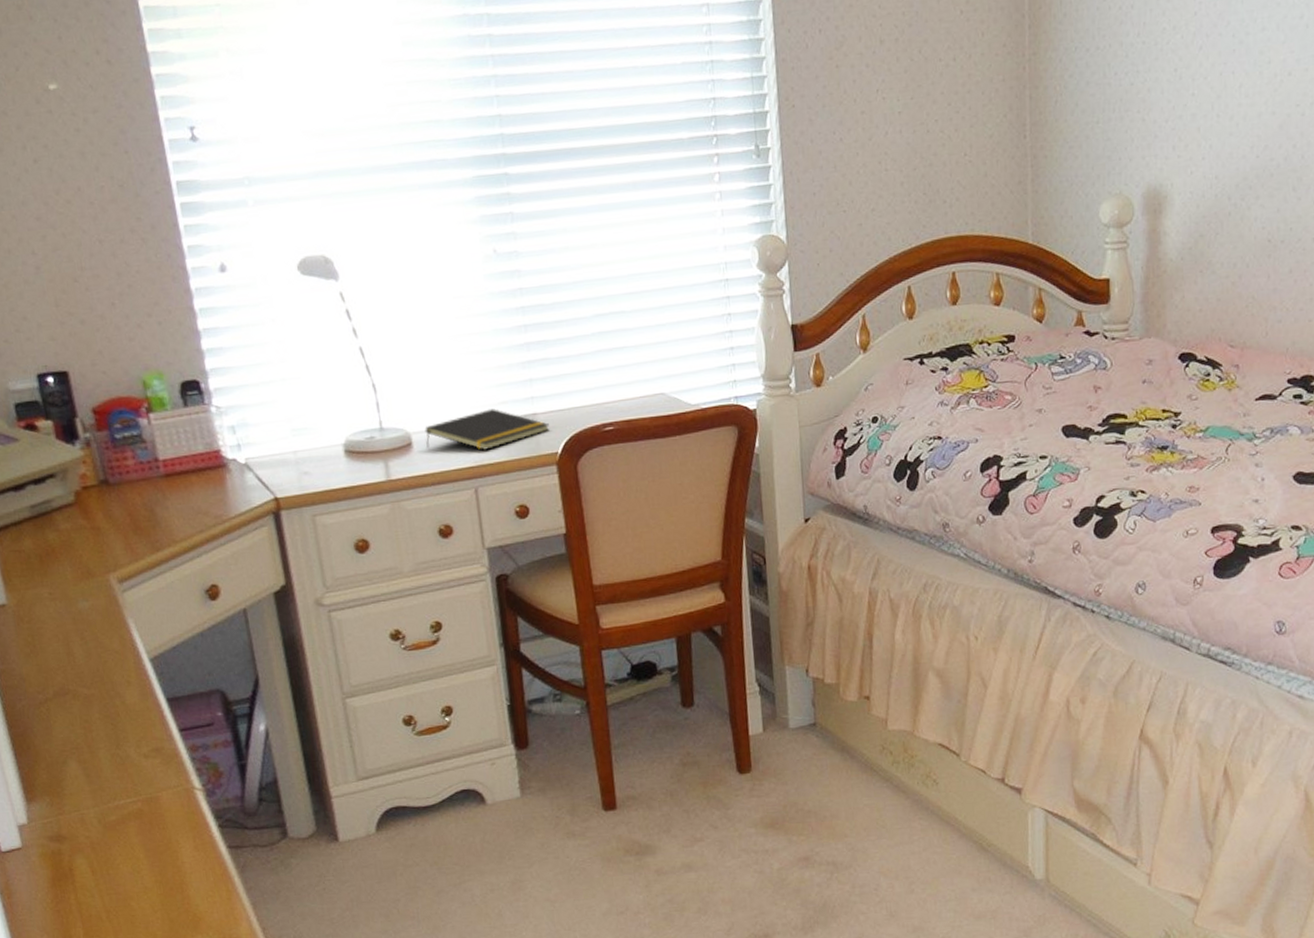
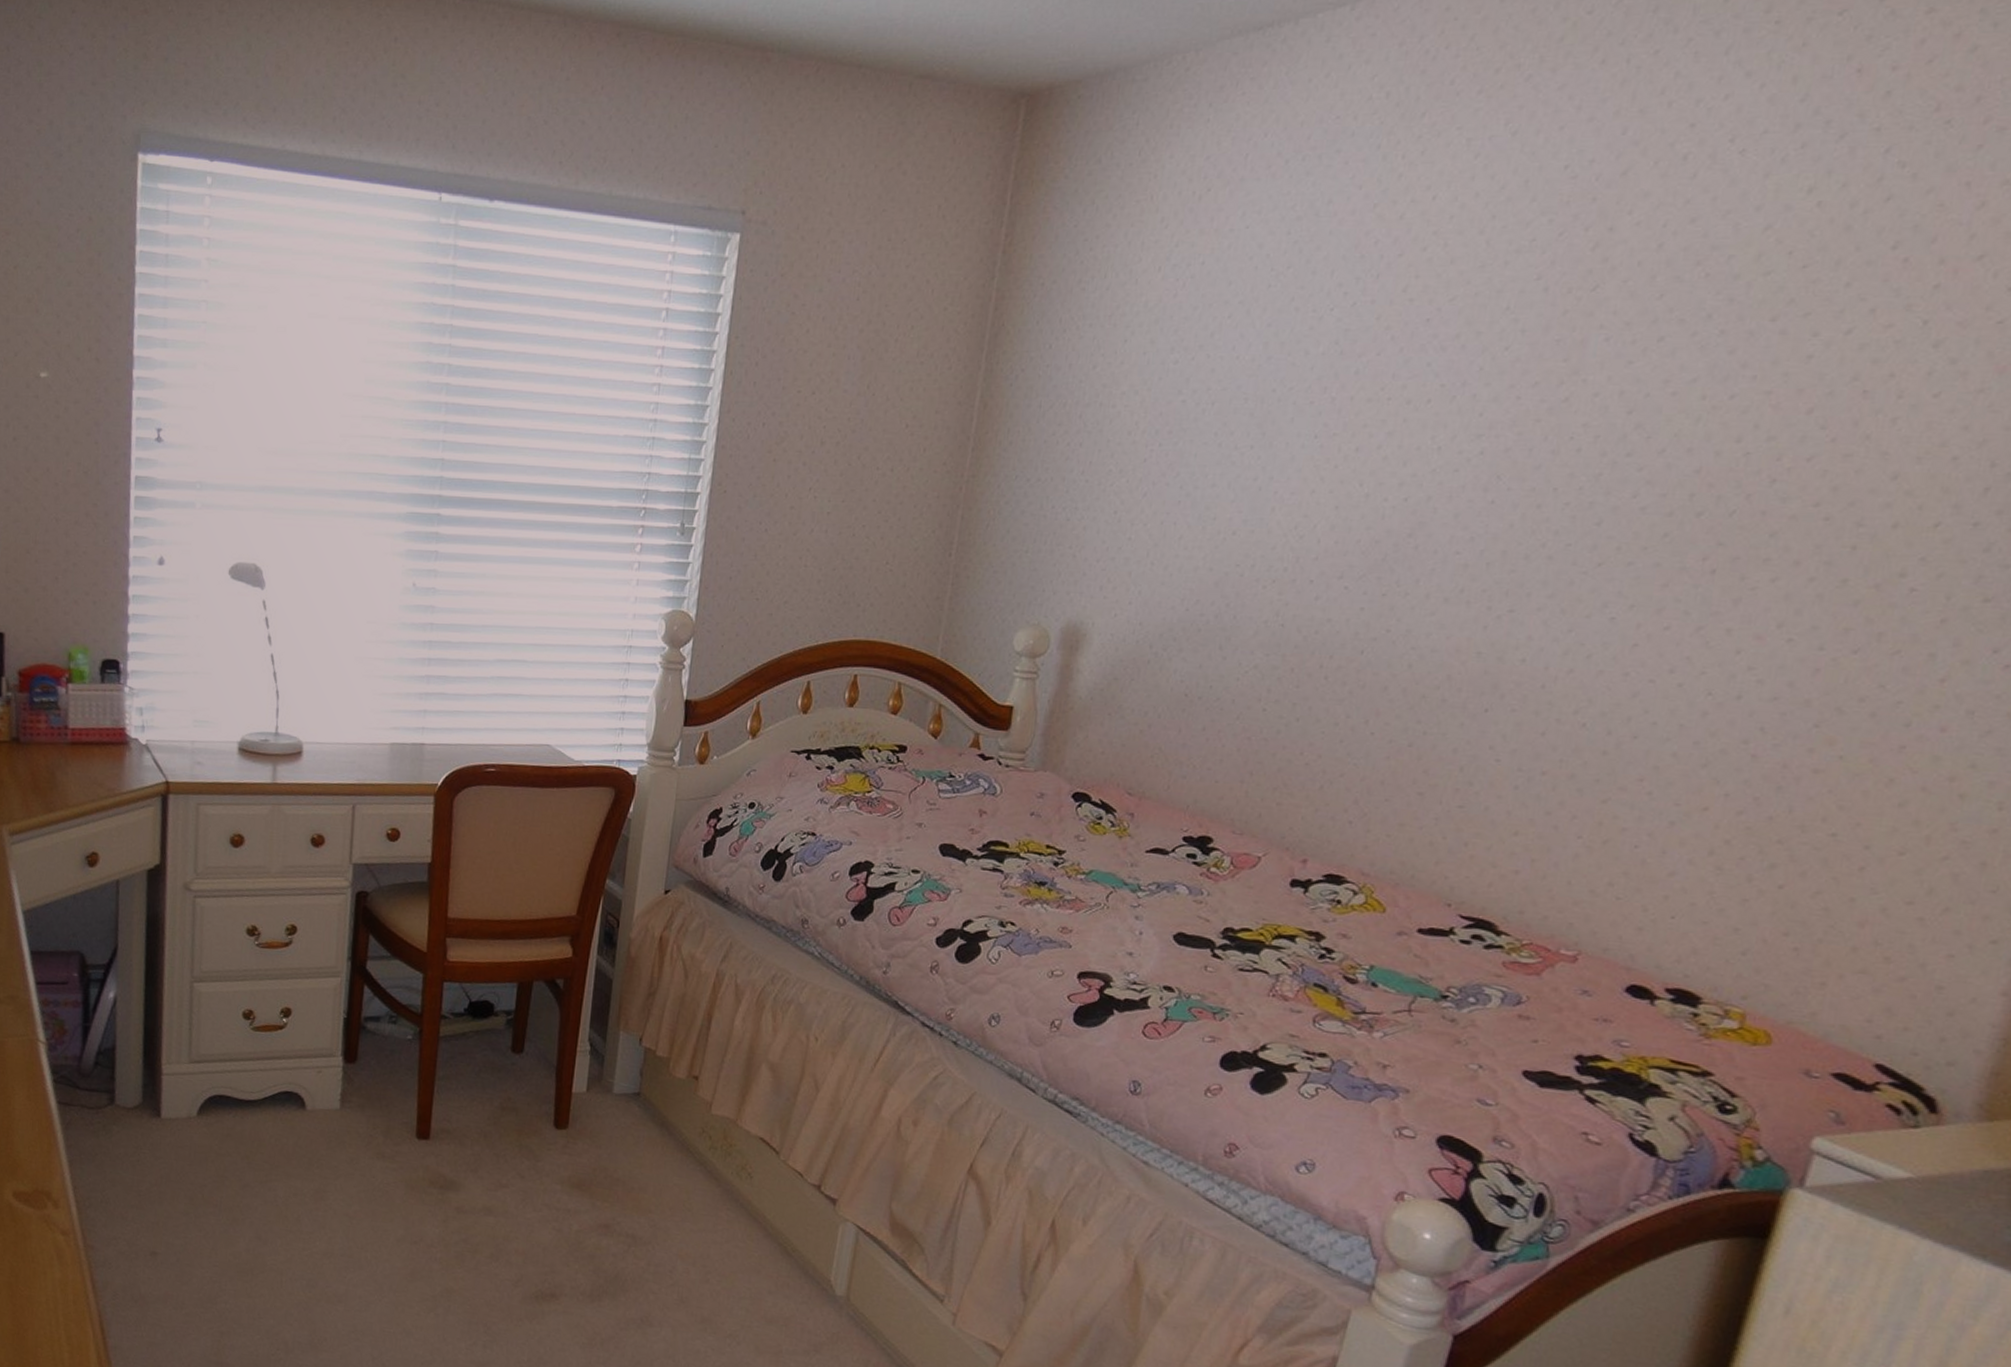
notepad: present [425,409,549,450] -> none [315,732,434,771]

